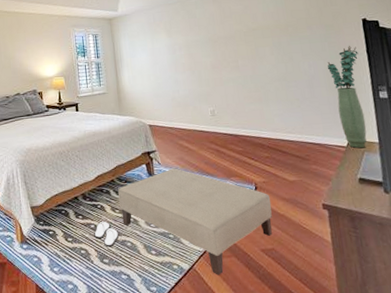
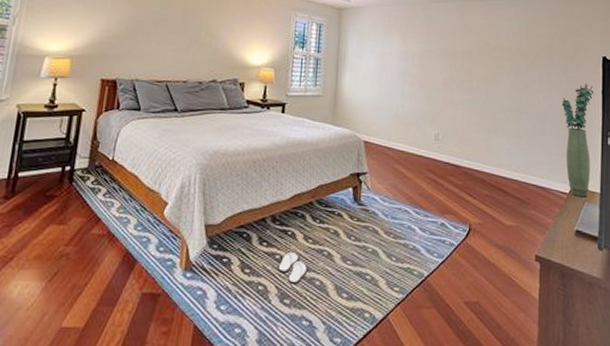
ottoman: present [118,168,272,275] -> none [313,196,483,329]

